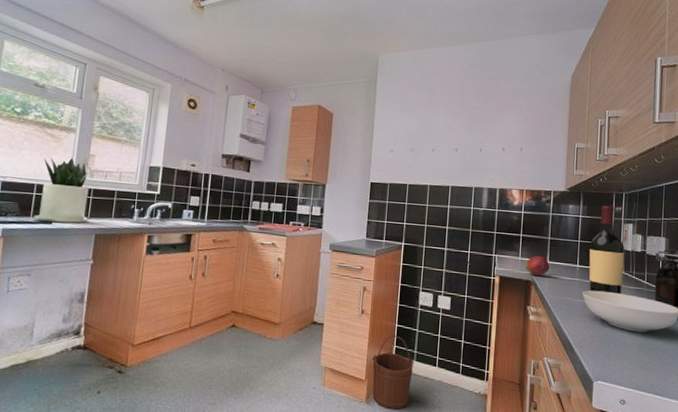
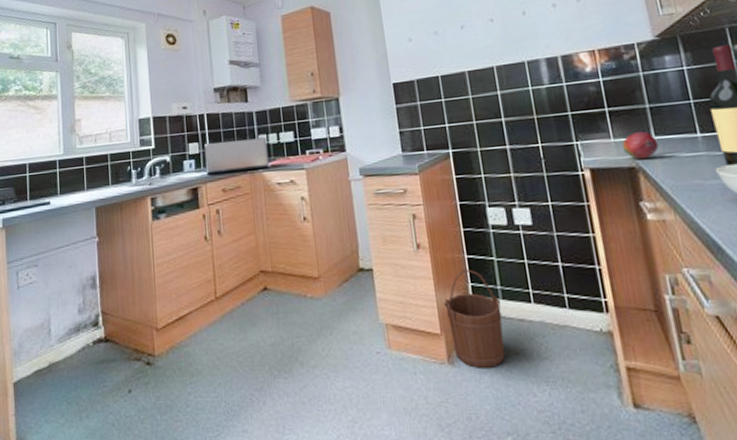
planter: present [33,158,89,223] -> none [30,128,86,204]
toaster: none [201,199,259,230] -> present [203,138,269,175]

